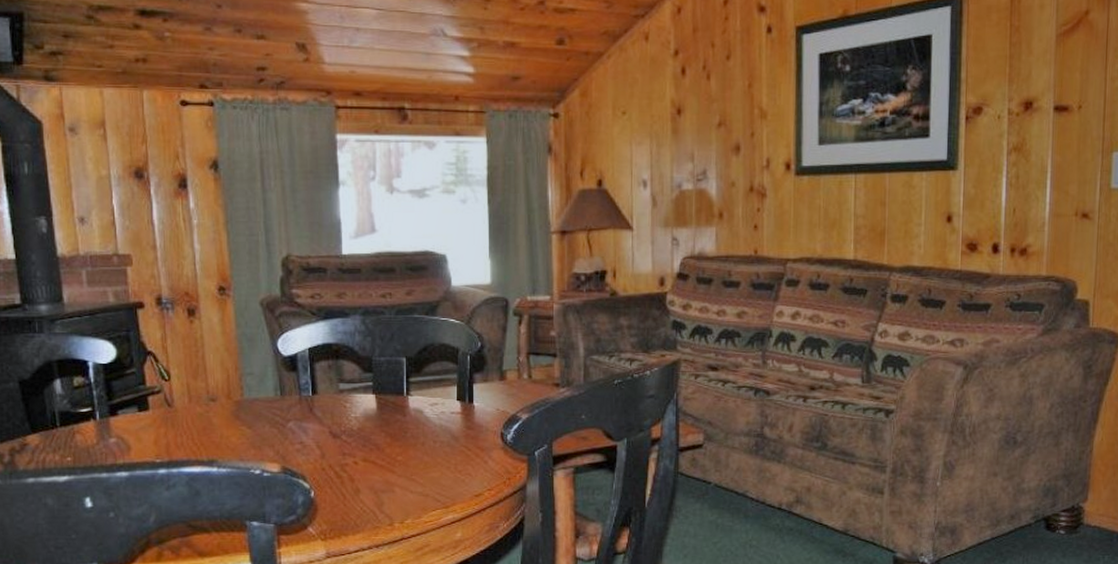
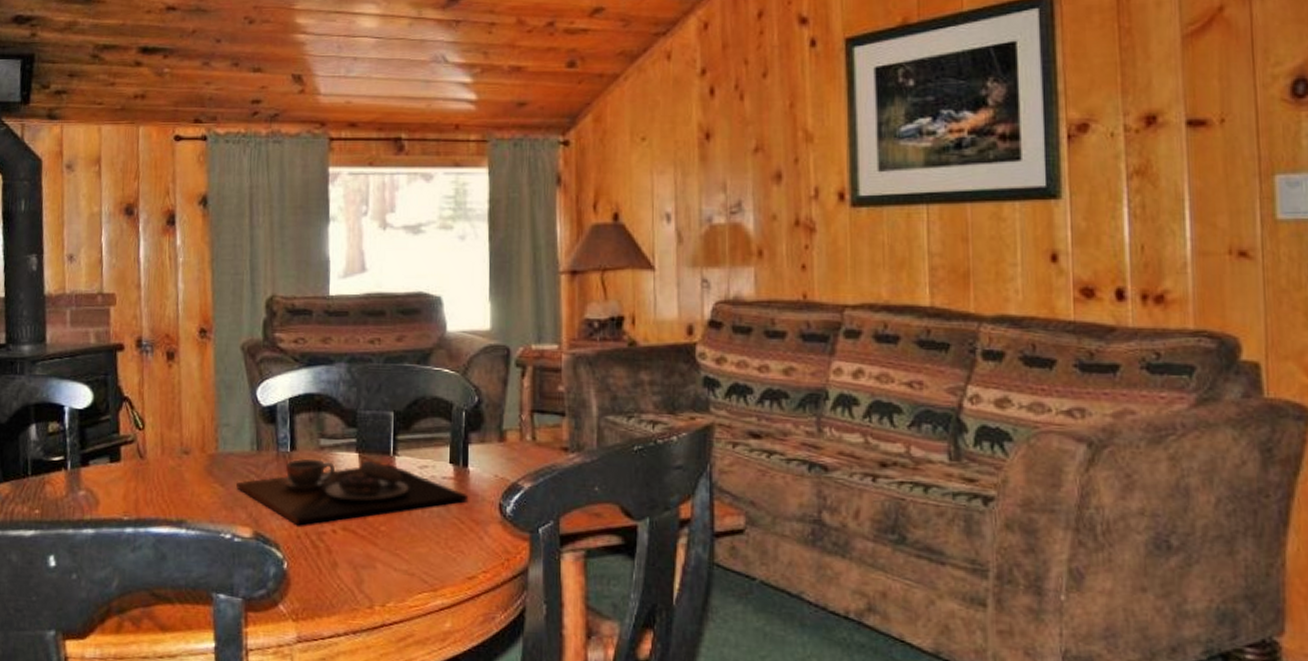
place setting: none [263,400,474,460] -> present [236,458,469,526]

